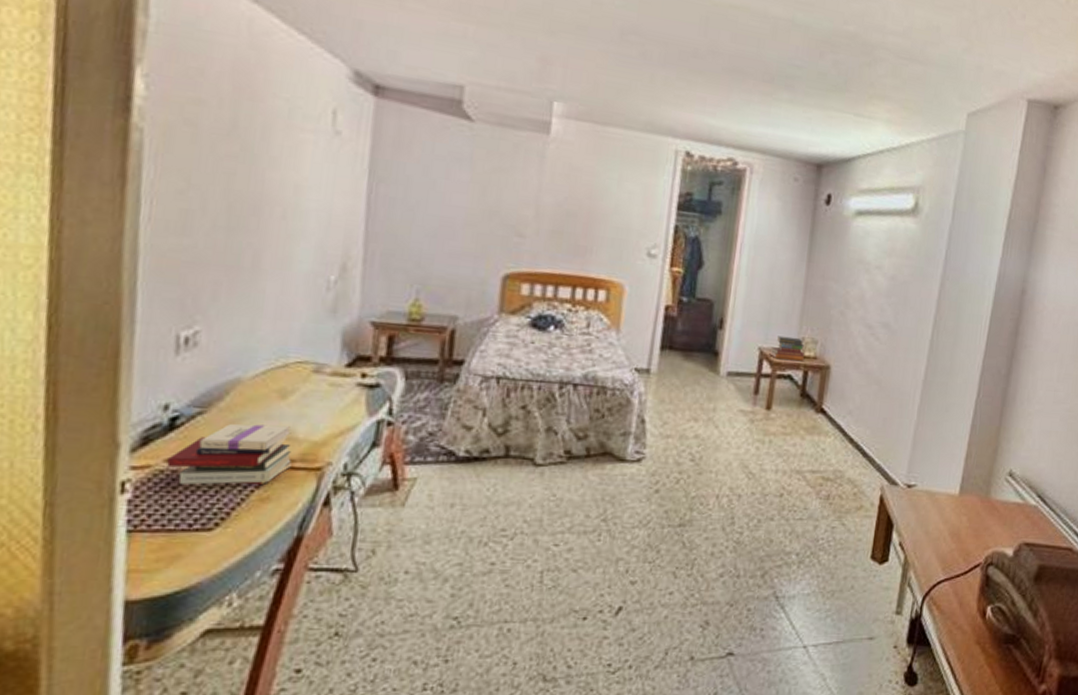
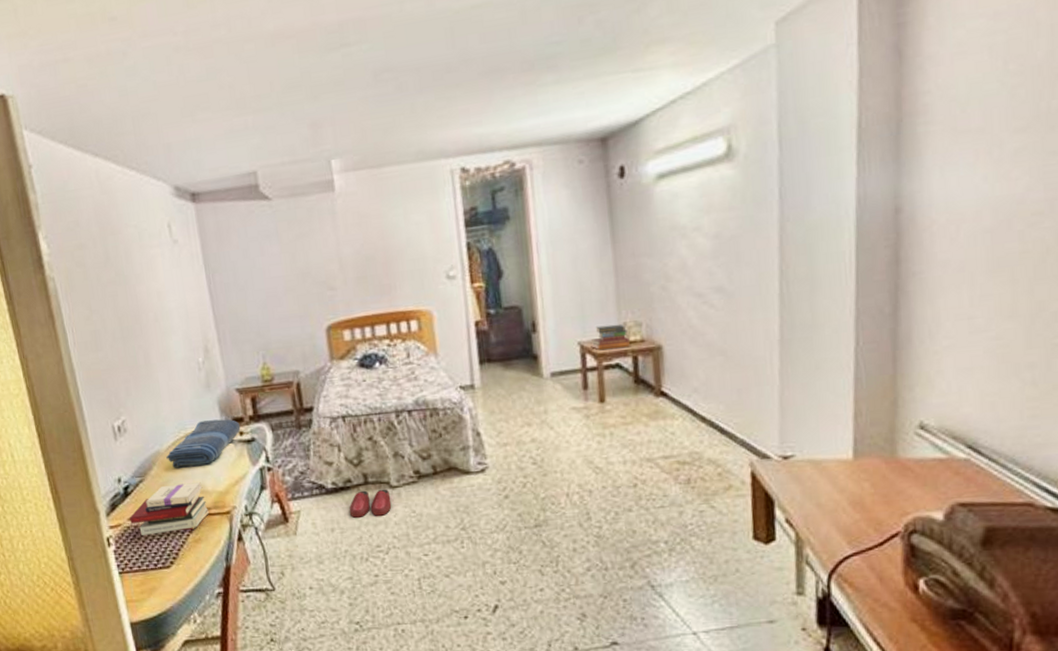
towel: none [248,351,365,406] -> present [166,419,241,468]
slippers: none [479,464,531,496] -> present [349,489,392,518]

